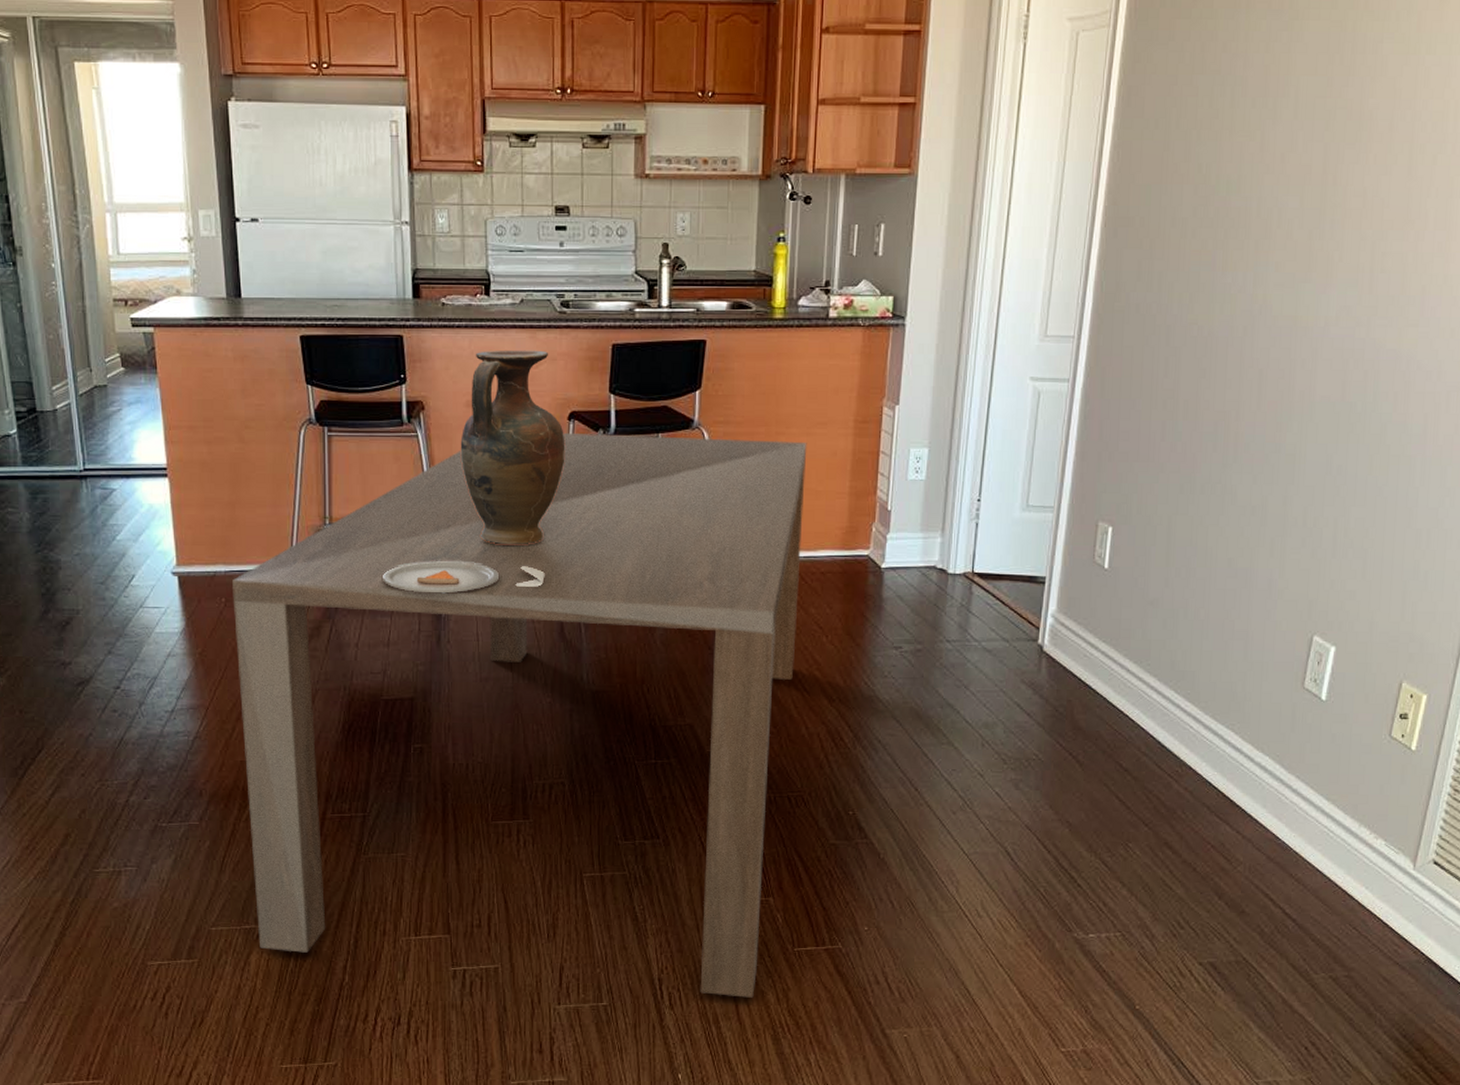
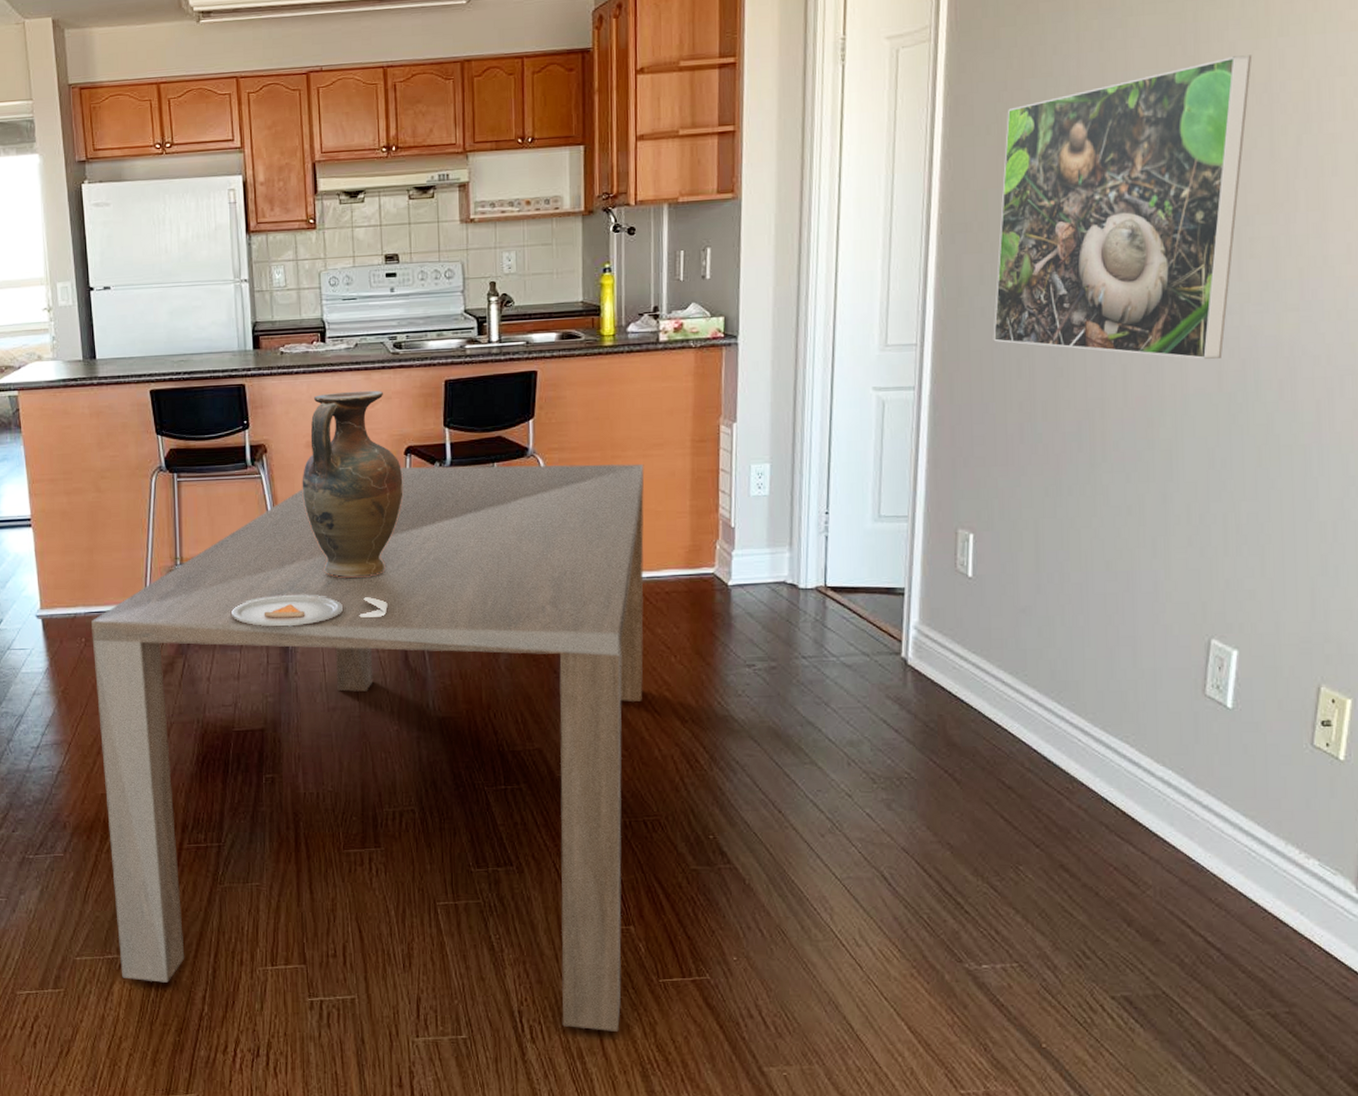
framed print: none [1145,70,1402,369] -> present [993,55,1253,360]

